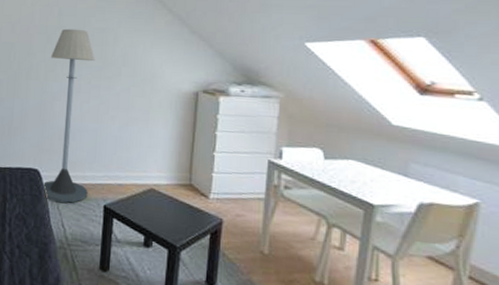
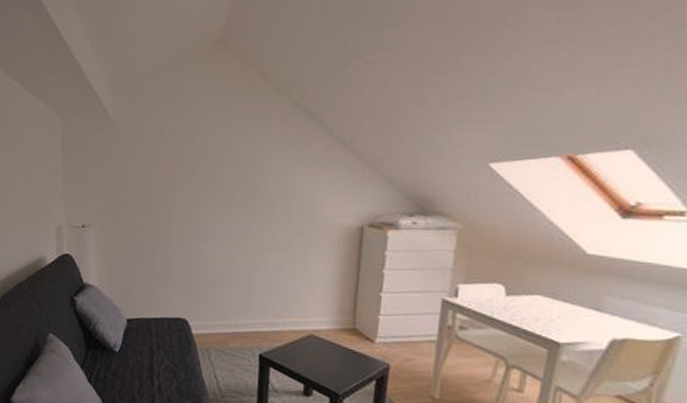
floor lamp: present [42,28,95,203] -> none [191,160,245,353]

